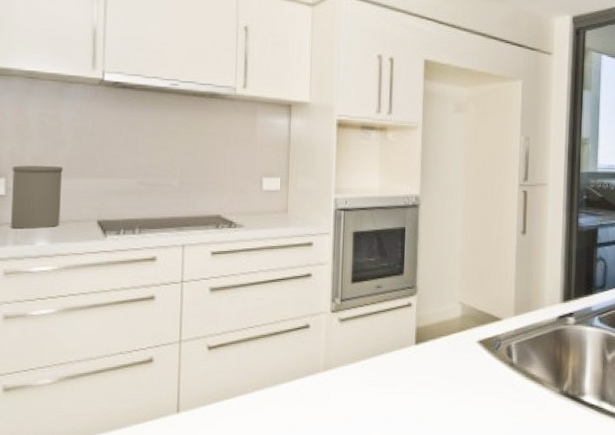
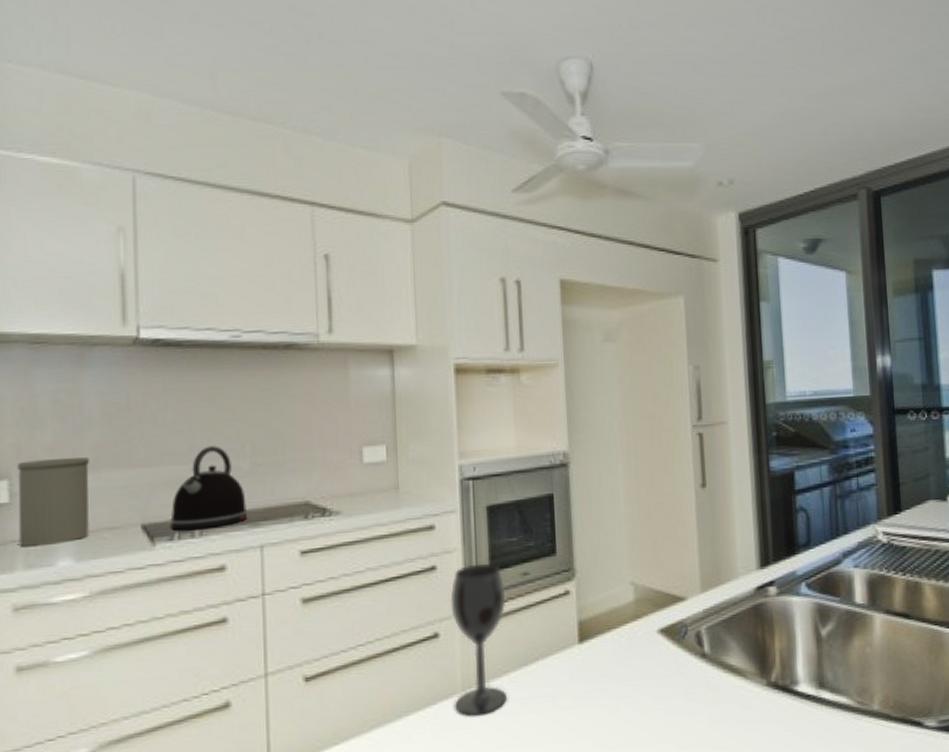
kettle: none [117,166,175,229] -> present [169,446,248,531]
wine glass: none [317,275,363,390] -> present [450,563,507,716]

